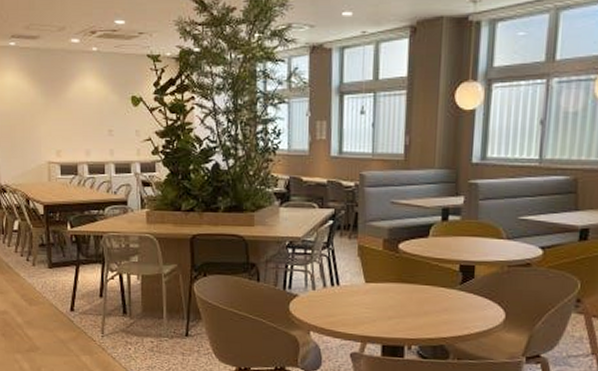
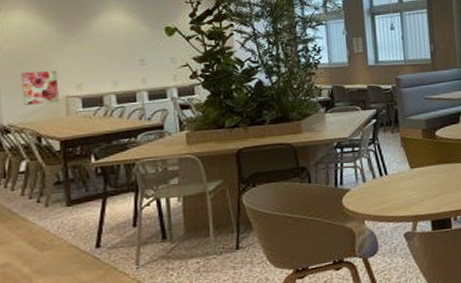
wall art: none [13,135,43,167] -> present [20,71,59,105]

